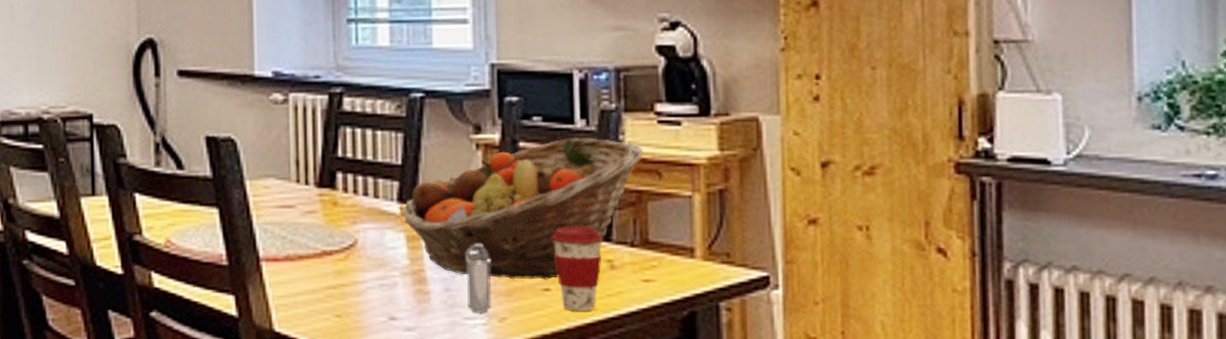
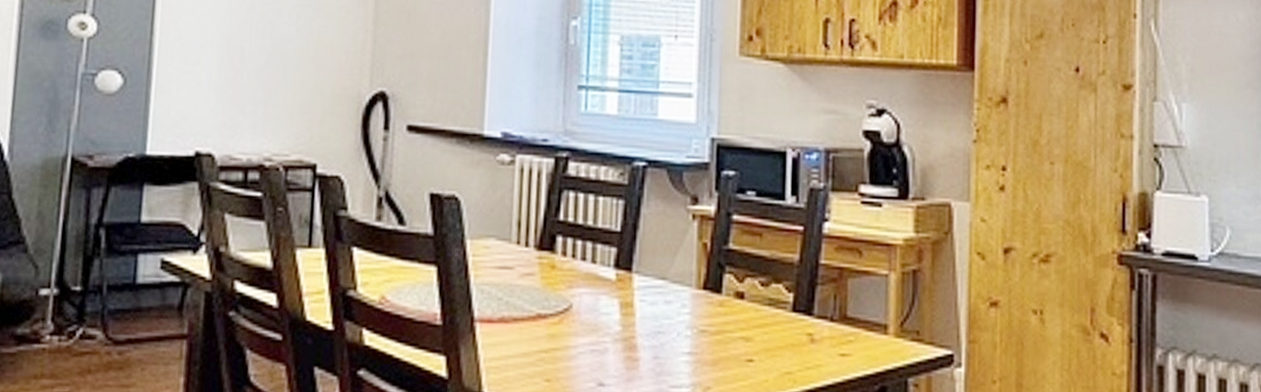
fruit basket: present [402,138,643,280] -> none [617,213,847,351]
shaker: present [465,244,491,314] -> none [675,313,699,383]
coffee cup: present [552,226,604,311] -> none [758,299,806,383]

